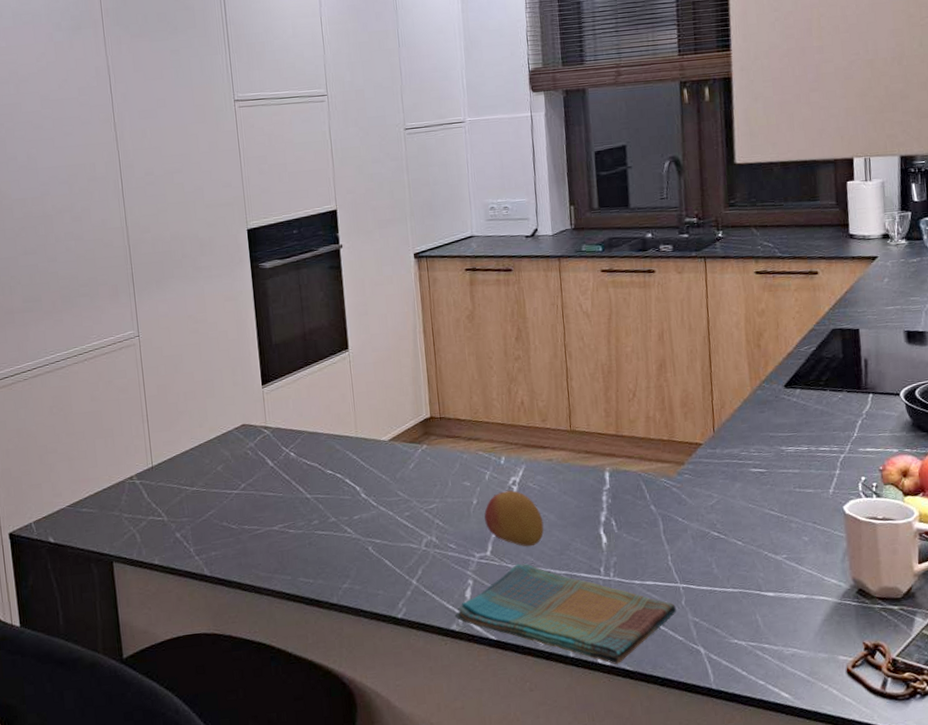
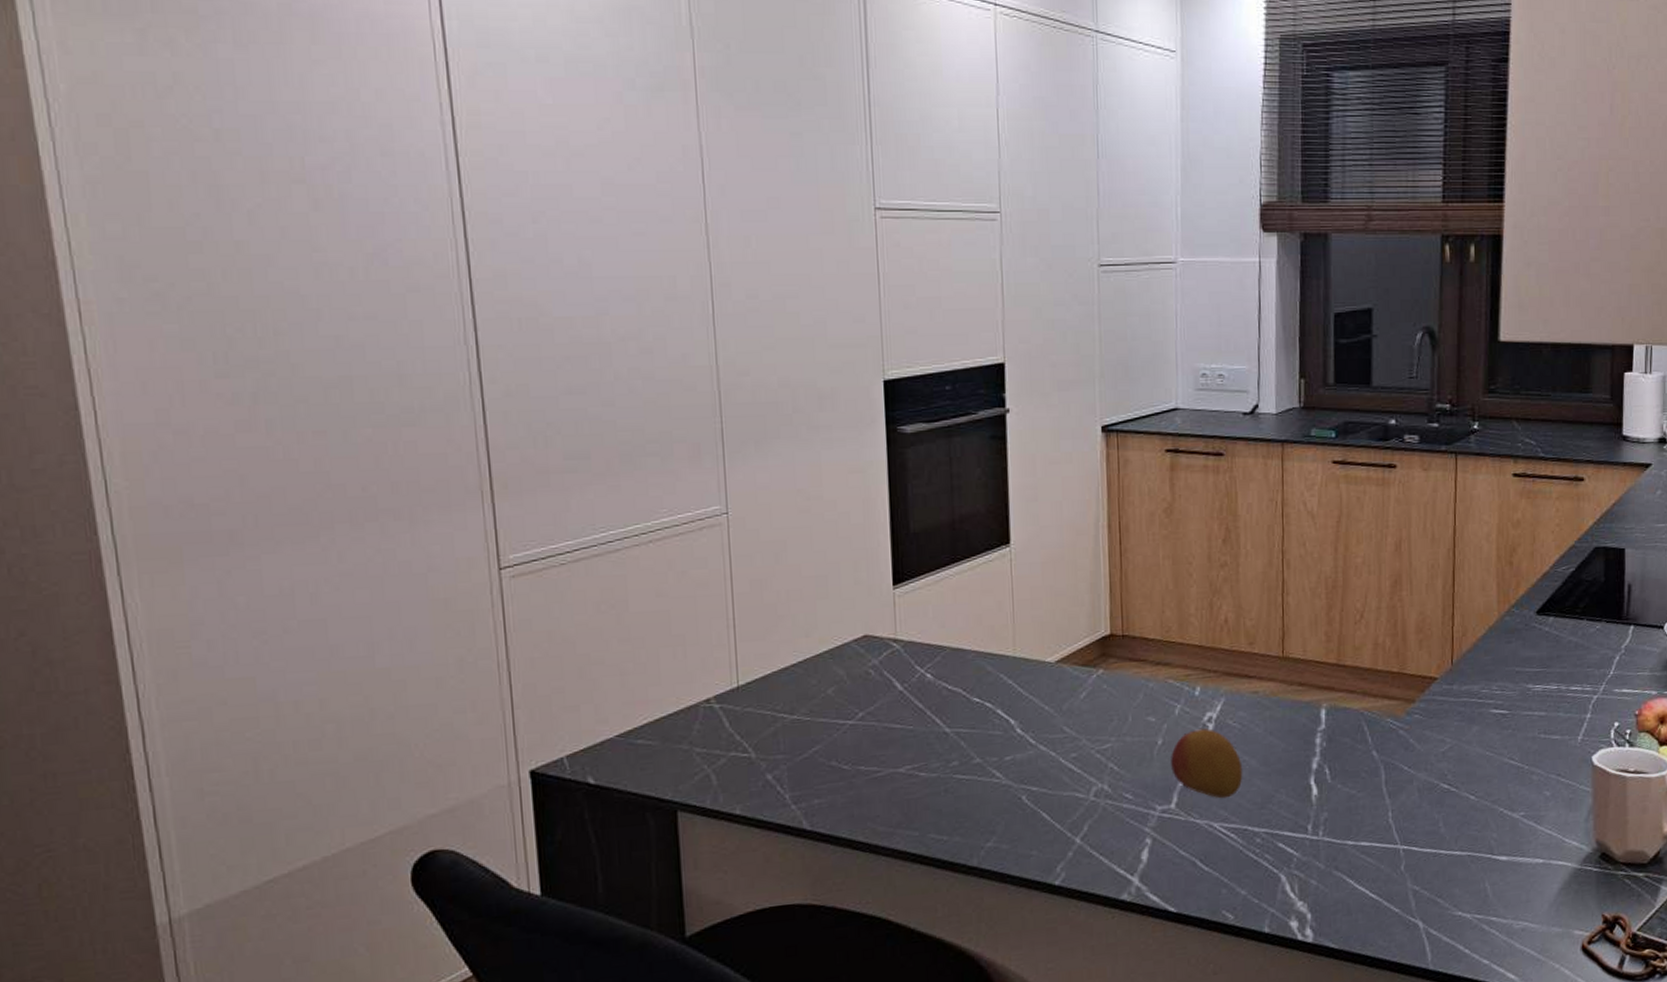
dish towel: present [455,563,677,664] -> none [1127,818,1395,941]

